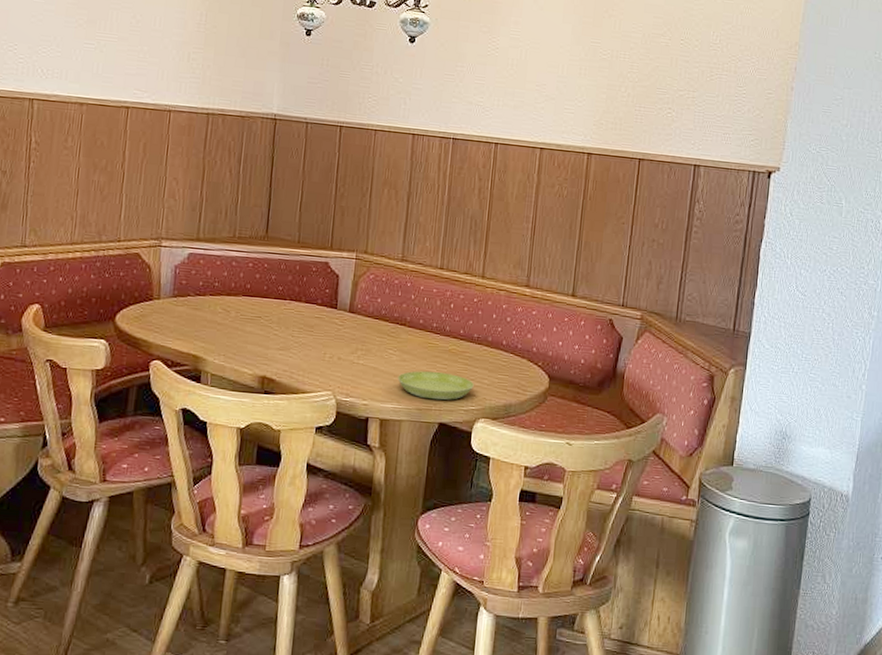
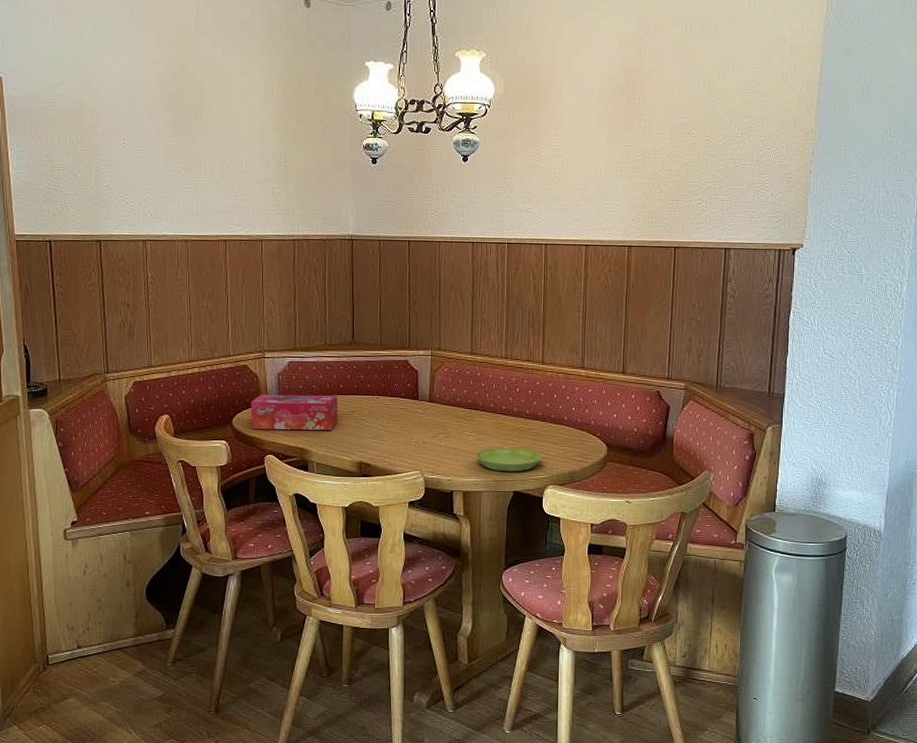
tissue box: none [138,289,243,337] -> present [251,395,339,430]

